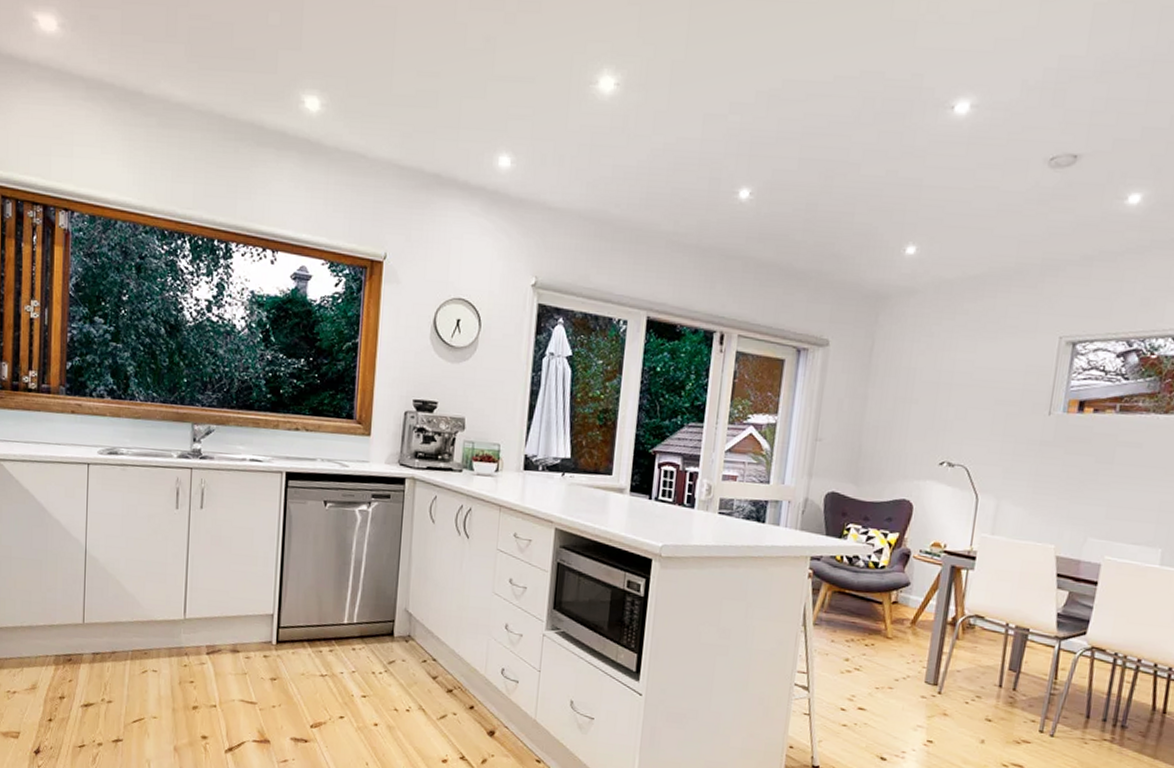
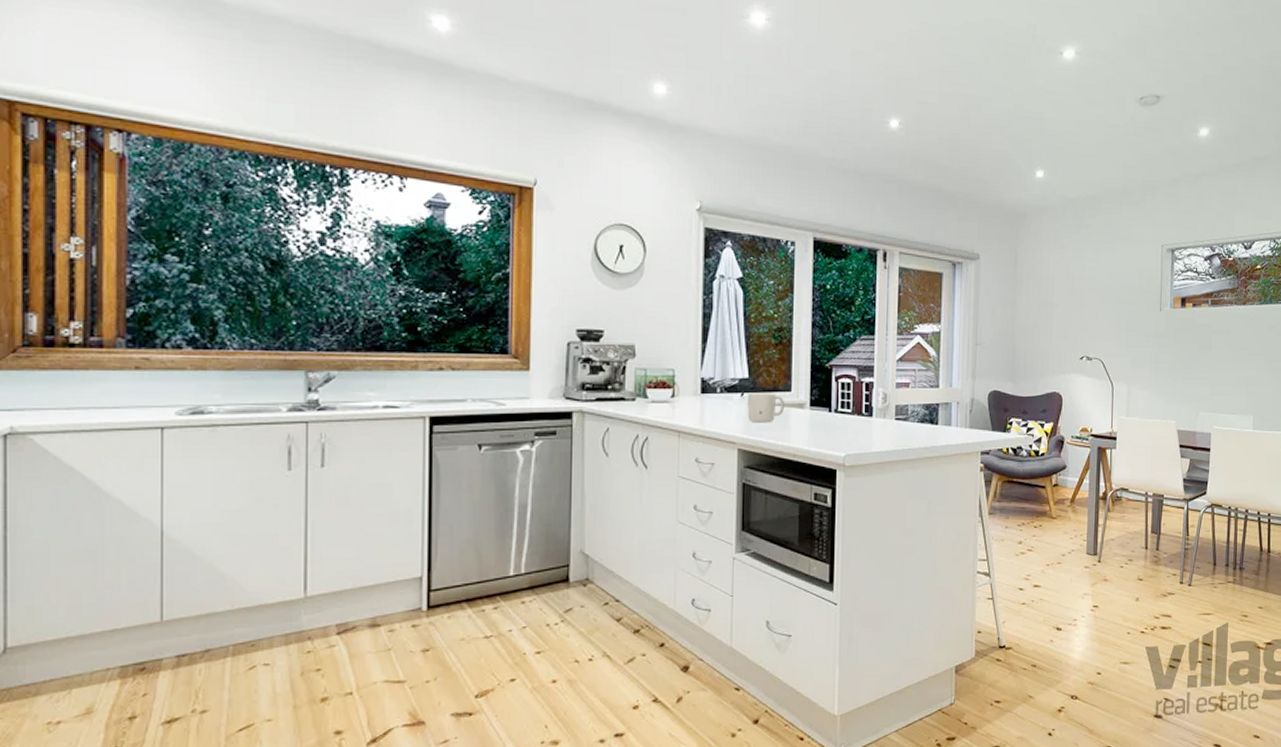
mug: none [567,473,604,505] -> present [747,393,784,423]

